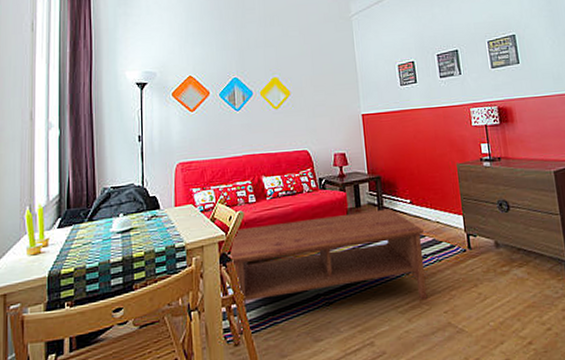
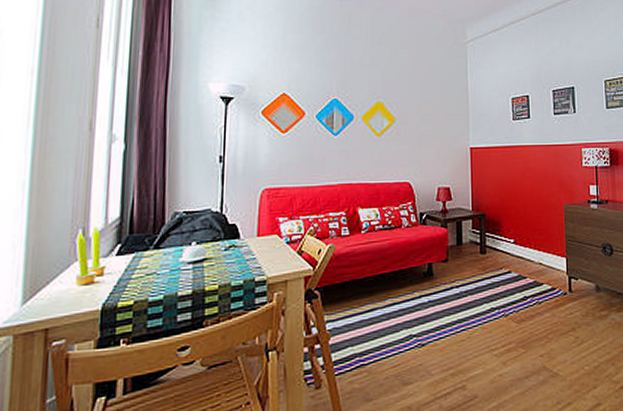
coffee table: present [229,208,428,333] -> none [316,248,527,376]

